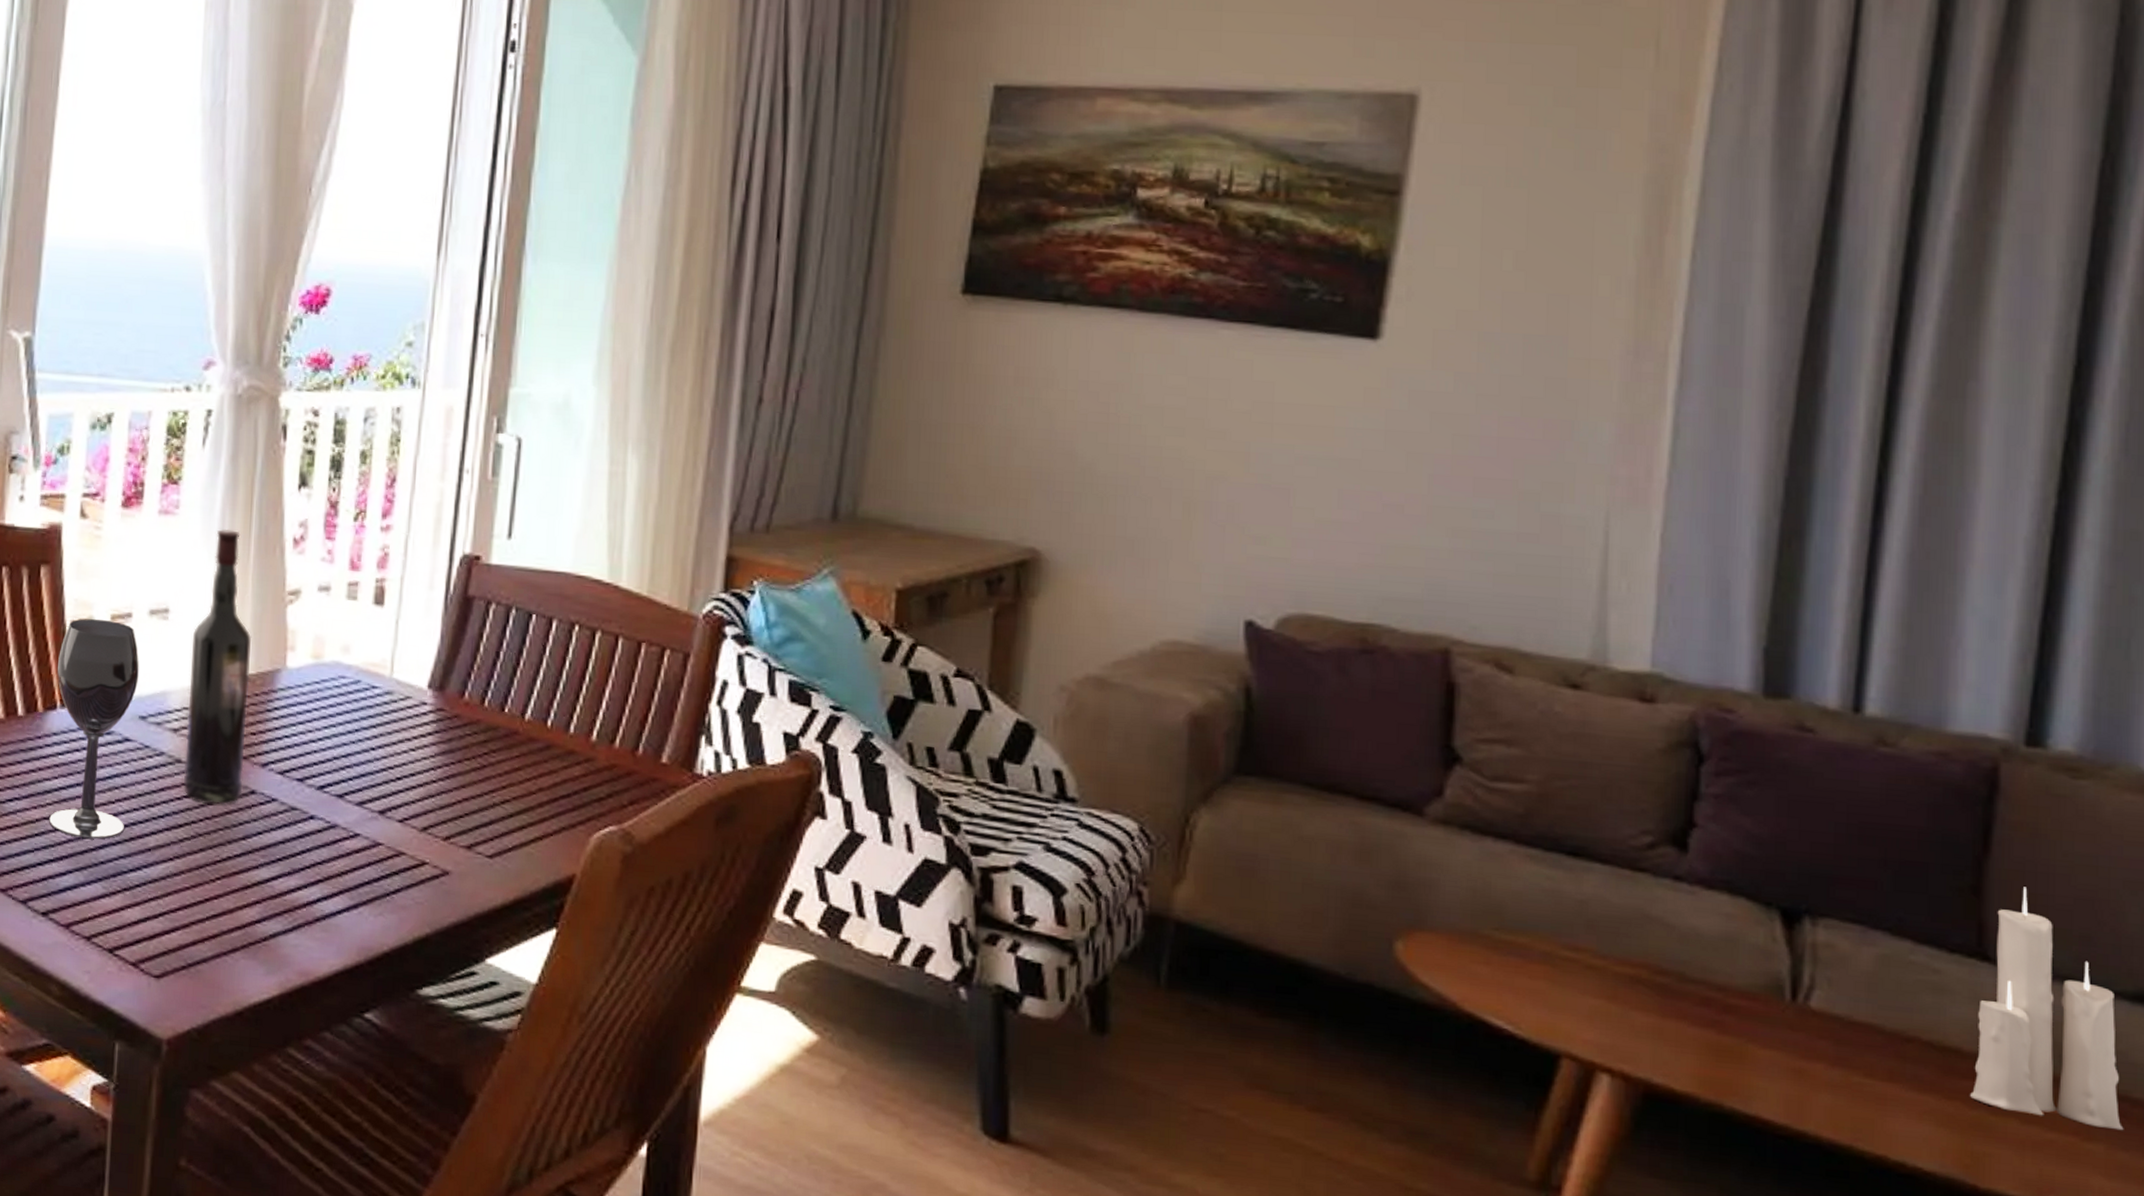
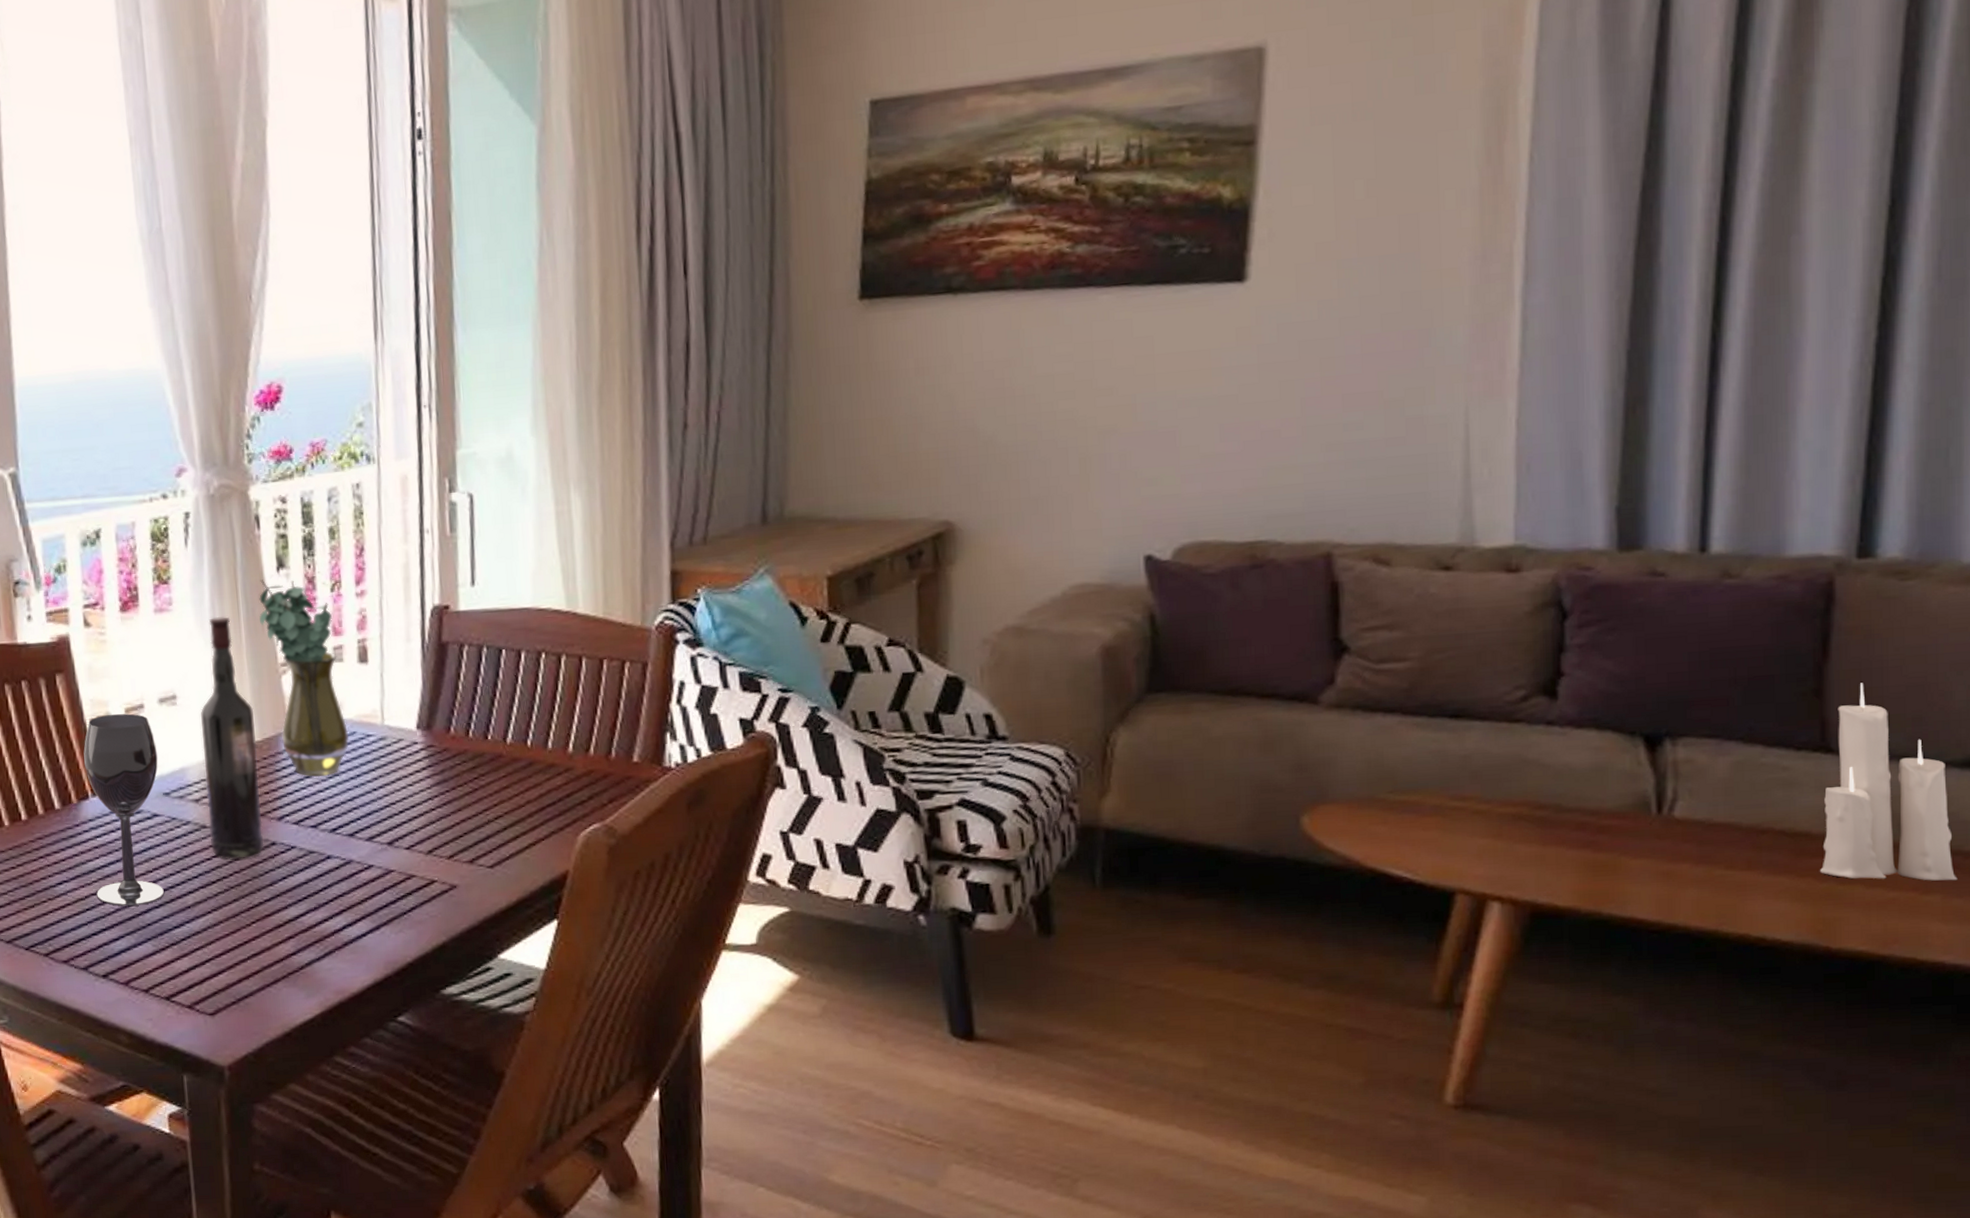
vase: none [272,496,353,726] -> present [259,579,349,778]

